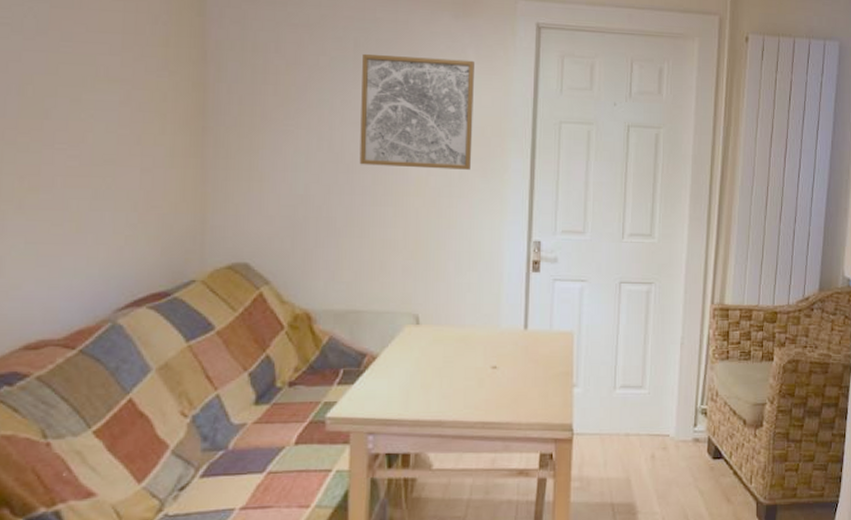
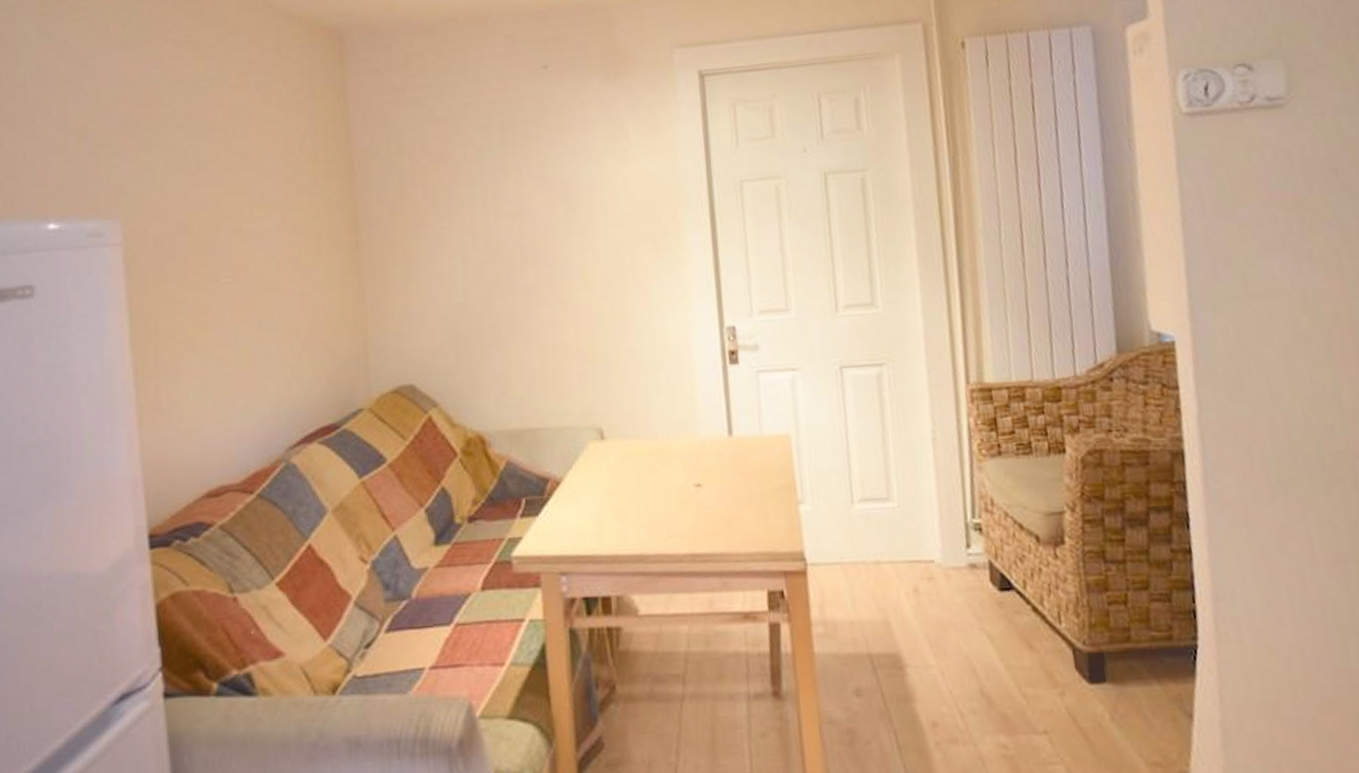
wall art: present [359,53,474,170] -> none [510,126,642,262]

